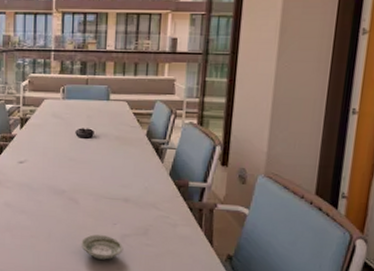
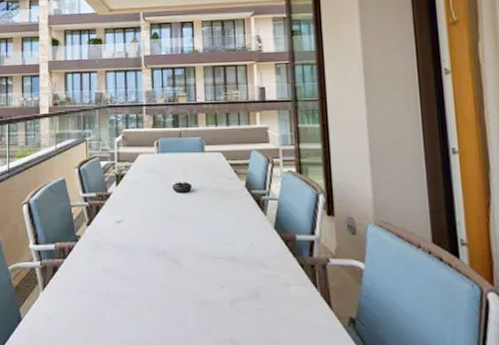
saucer: present [80,234,124,260] -> none [187,300,235,330]

